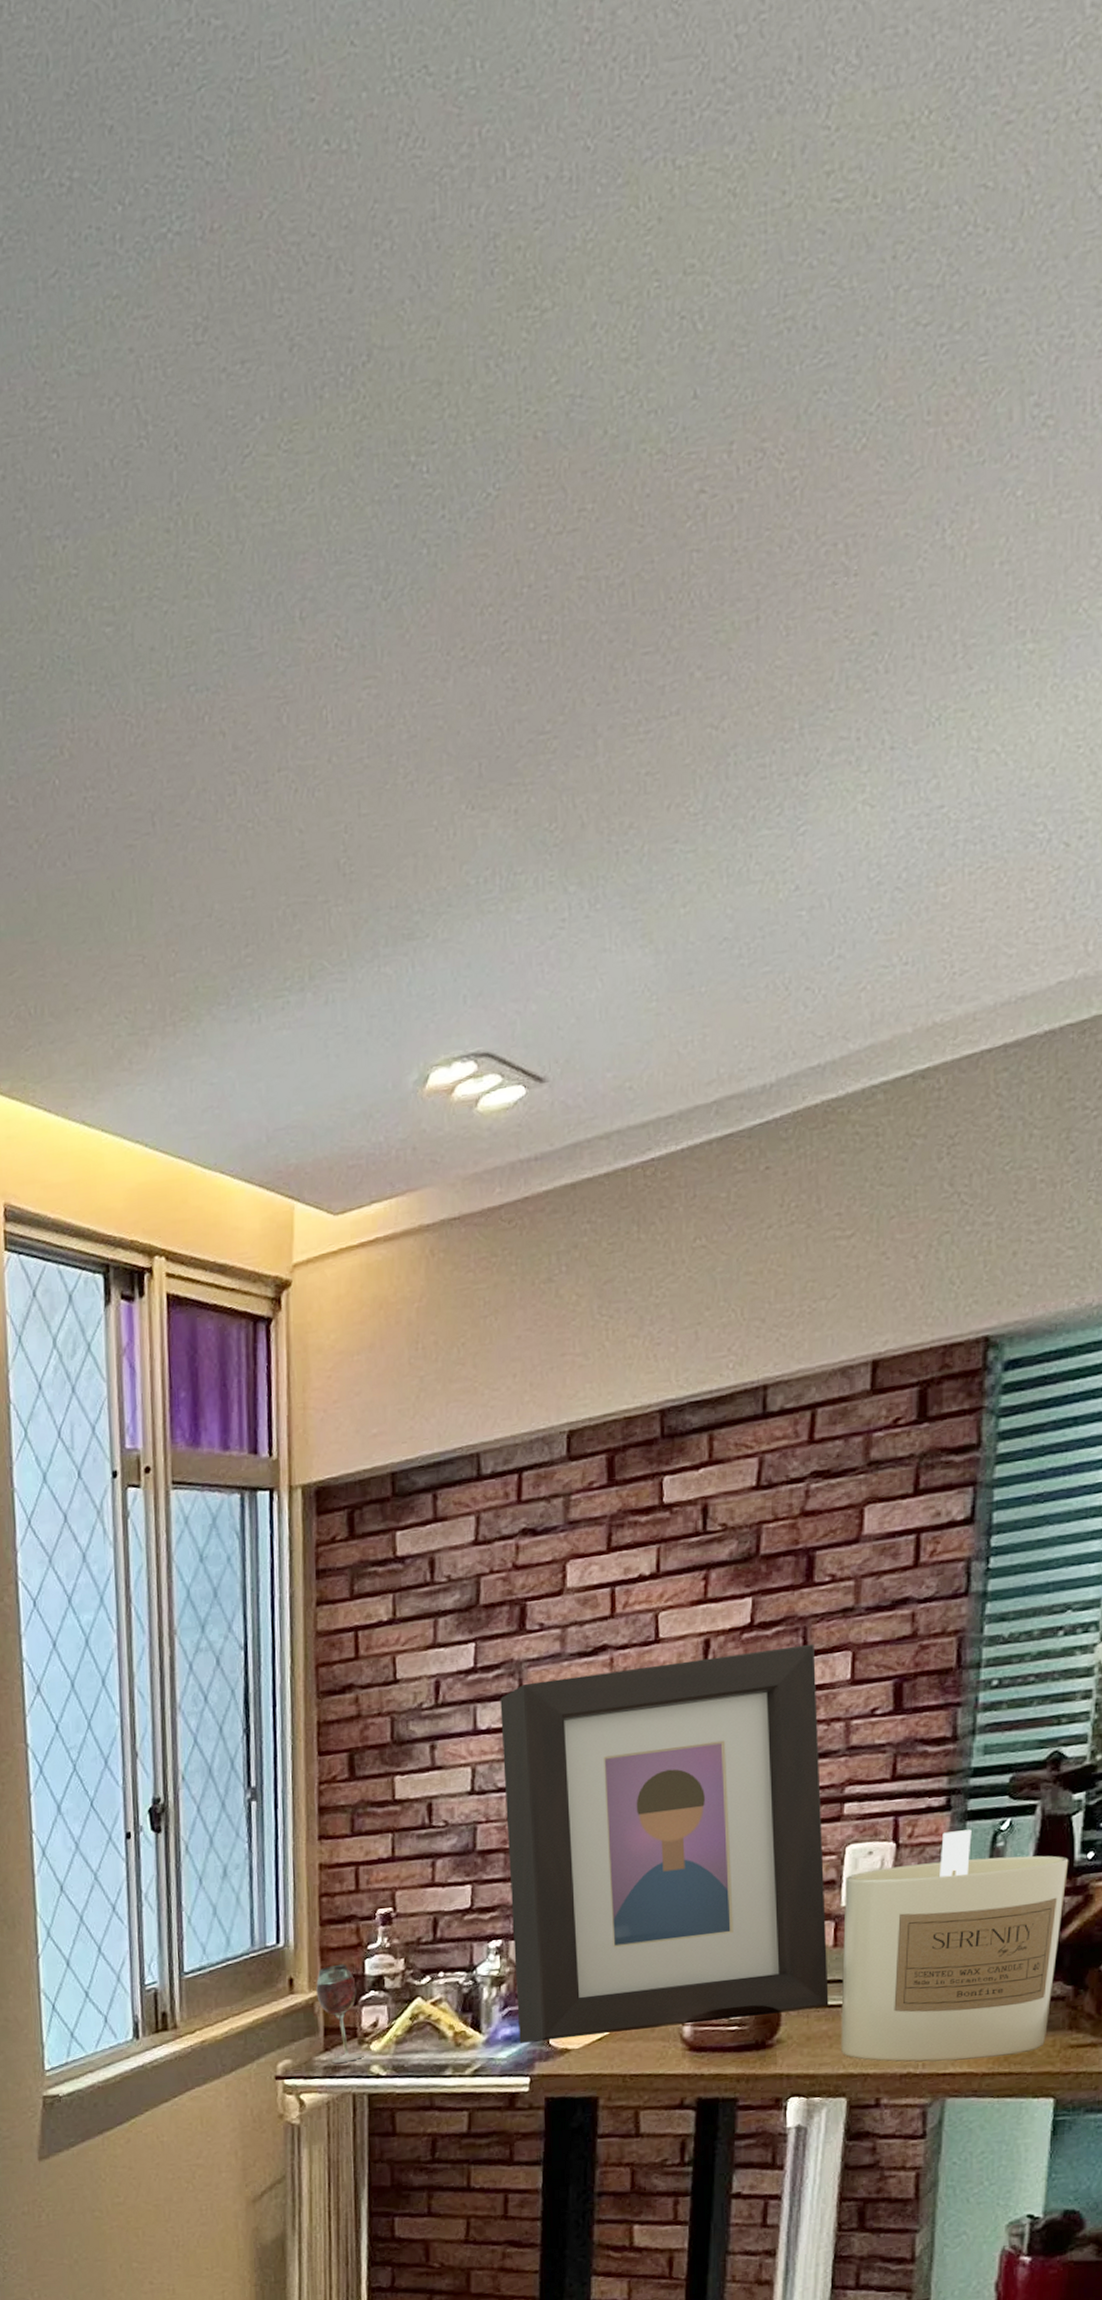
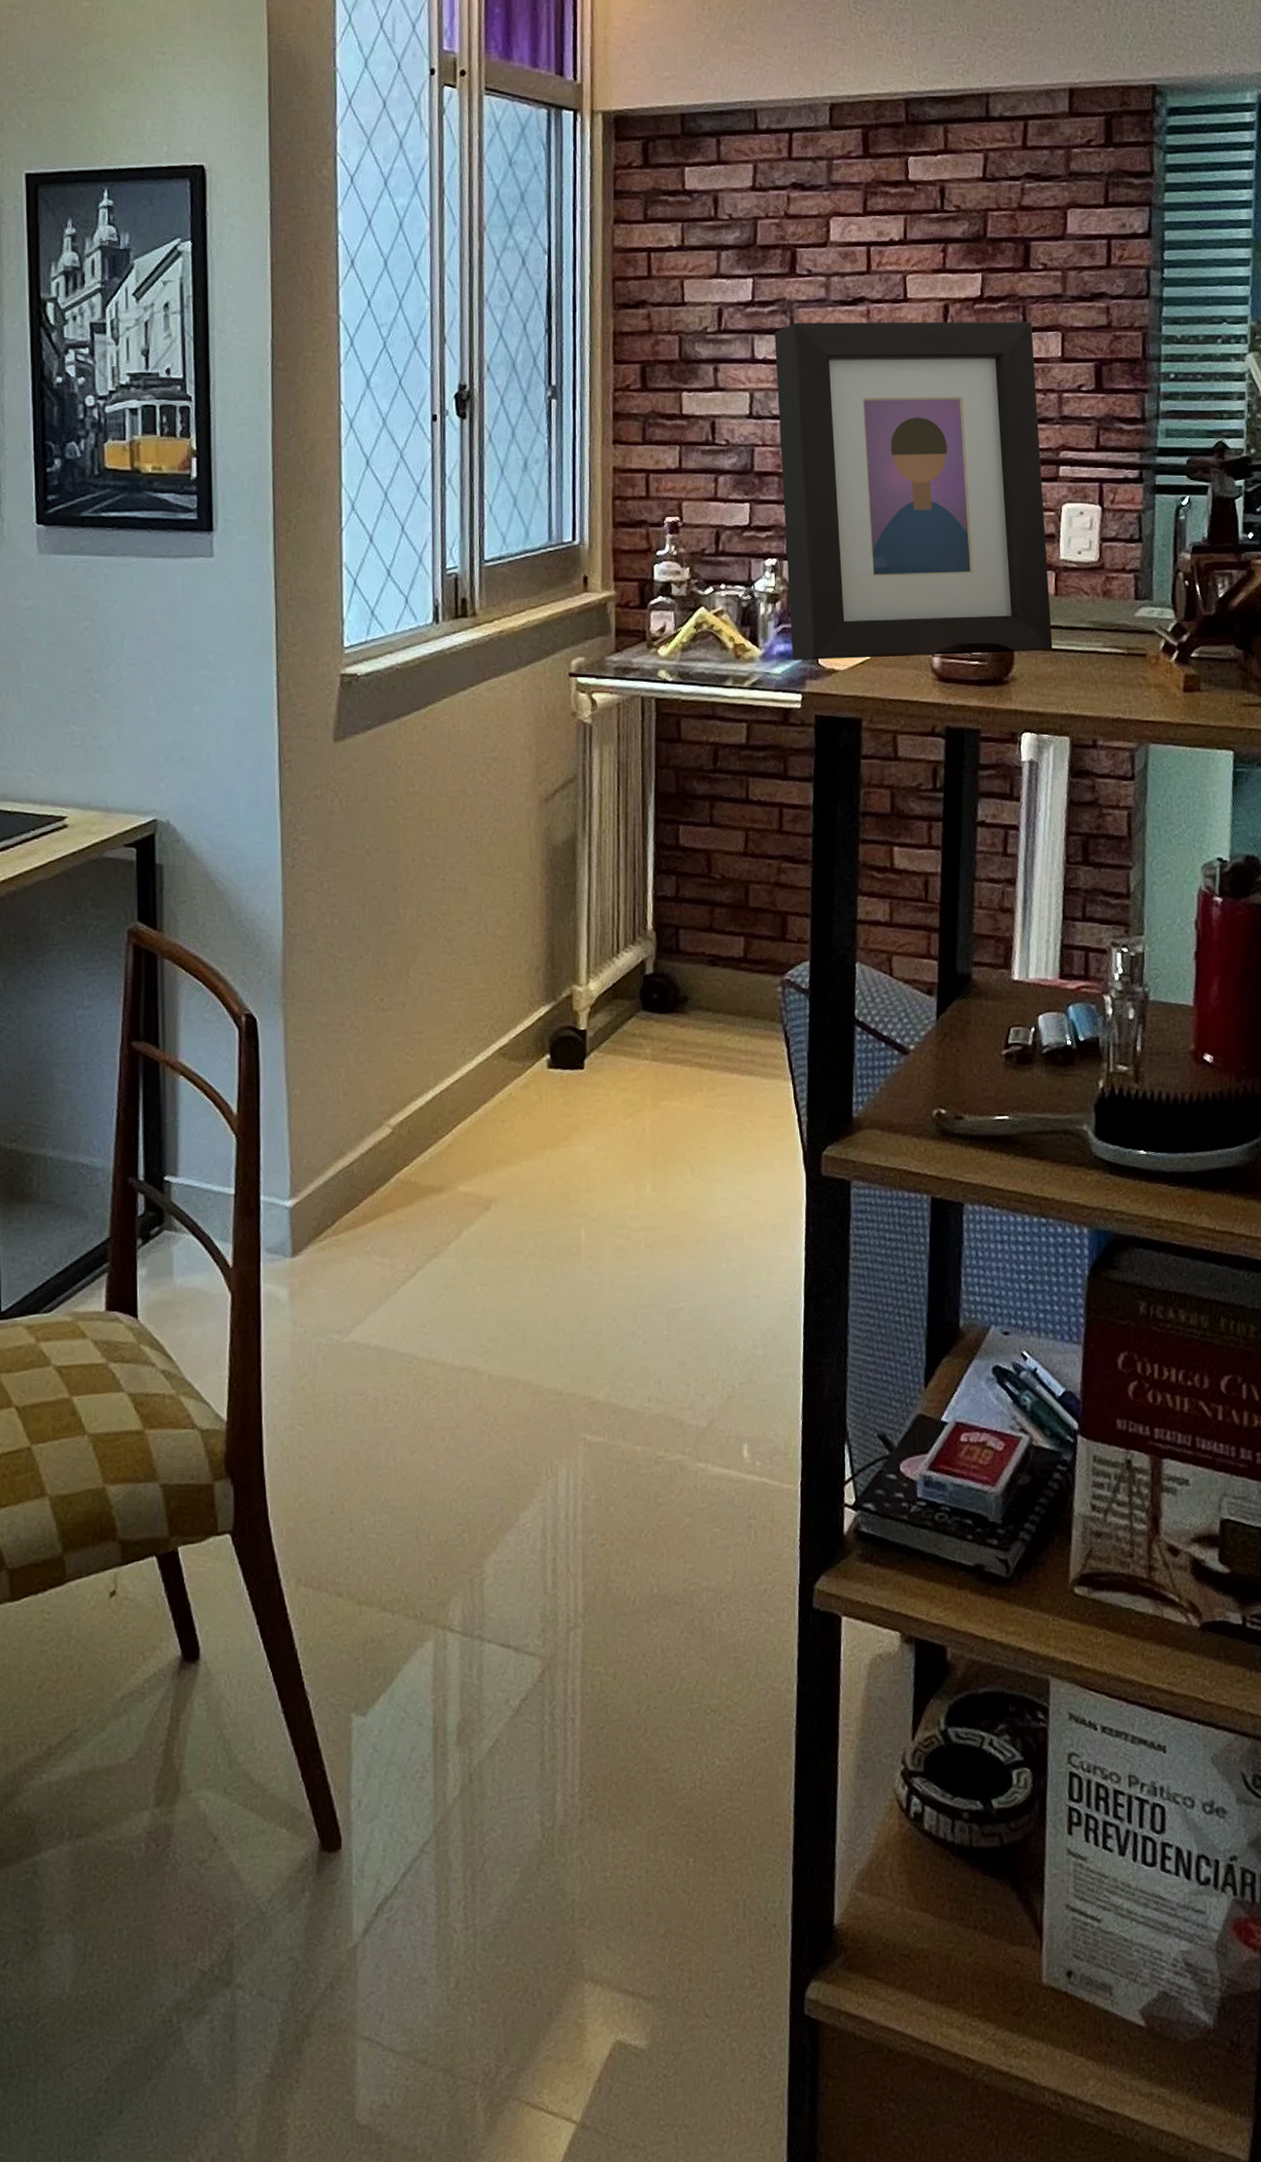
wineglass: present [316,1963,364,2063] -> none [609,567,652,665]
candle: present [841,1829,1069,2063] -> none [1062,502,1235,711]

